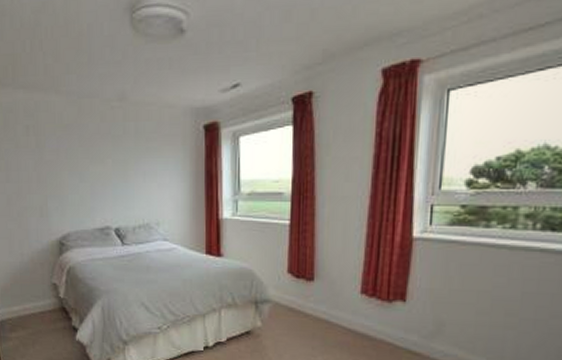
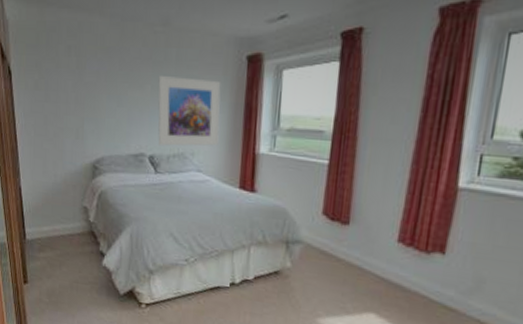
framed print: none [119,149,182,217] -> present [158,76,221,146]

